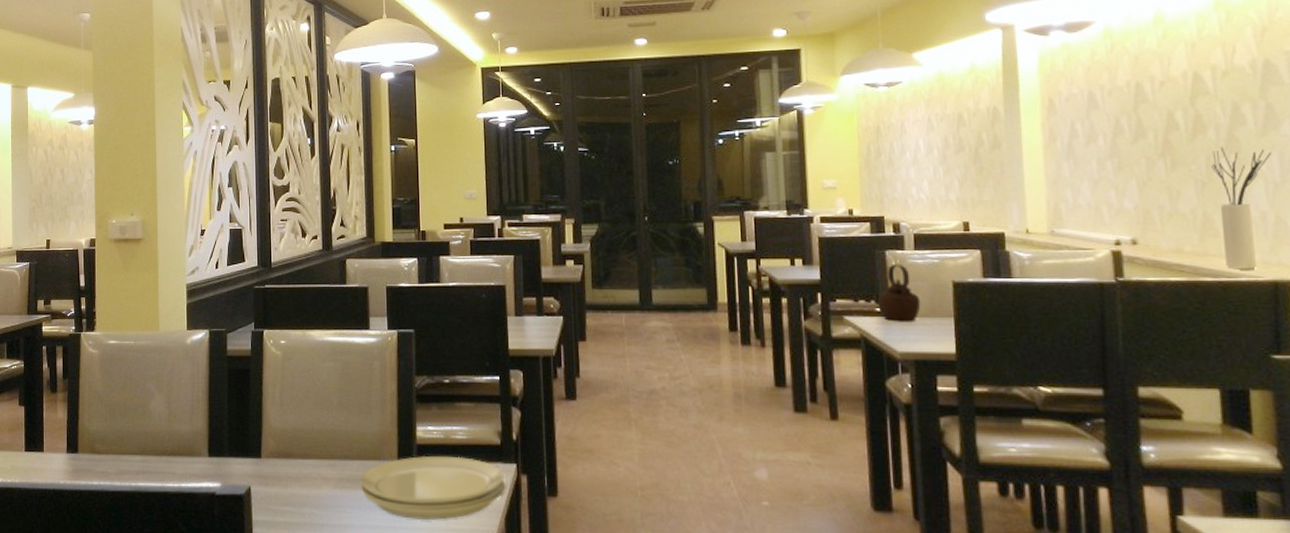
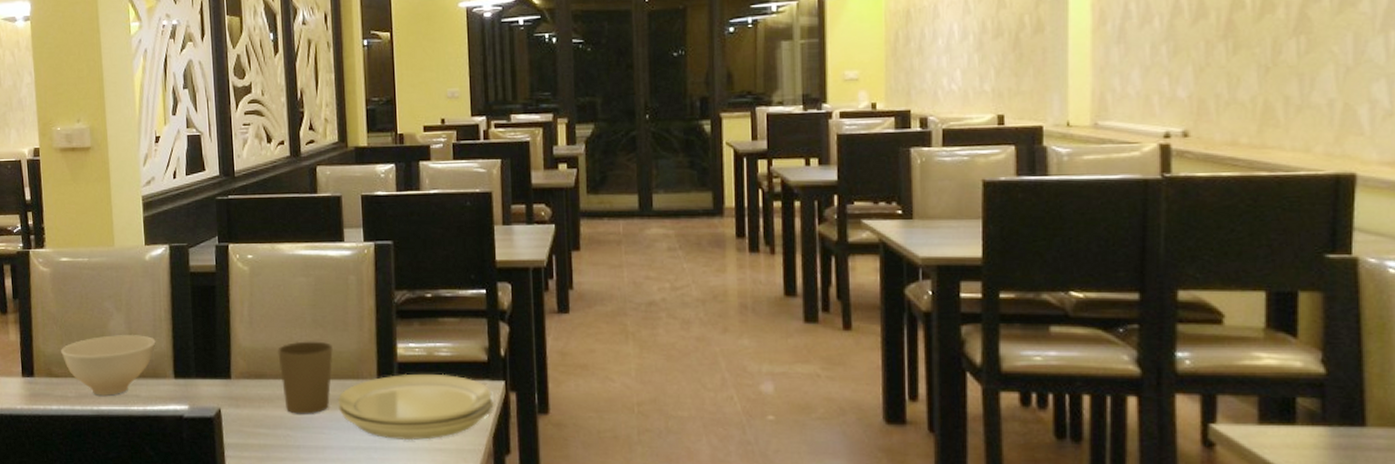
bowl: none [104,414,193,472] -> present [61,335,156,396]
dixie cup: none [305,423,357,494] -> present [277,341,333,414]
teapot: present [879,265,921,322] -> none [901,163,947,225]
vase: present [1211,146,1272,270] -> none [1278,26,1347,163]

